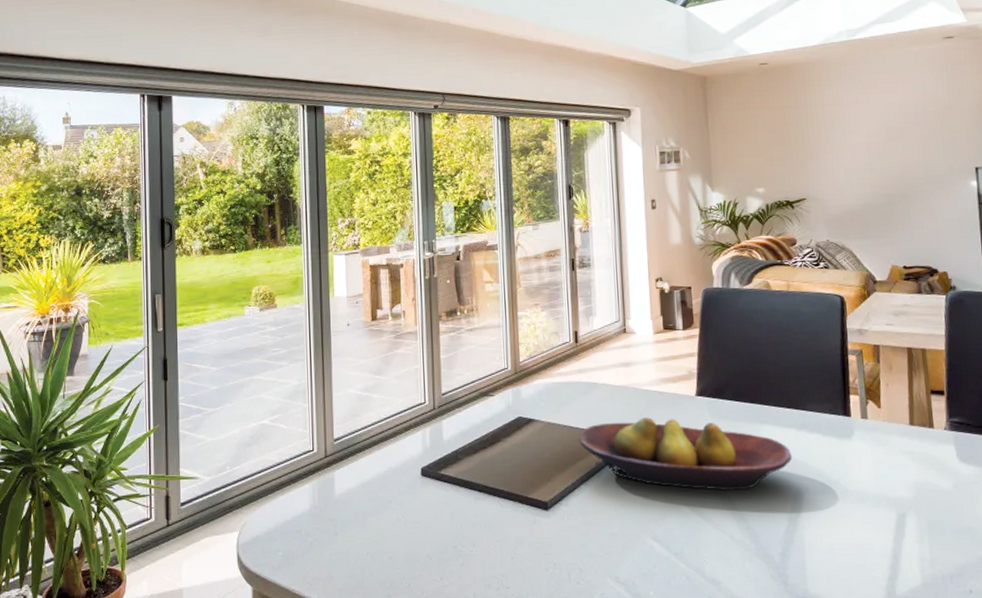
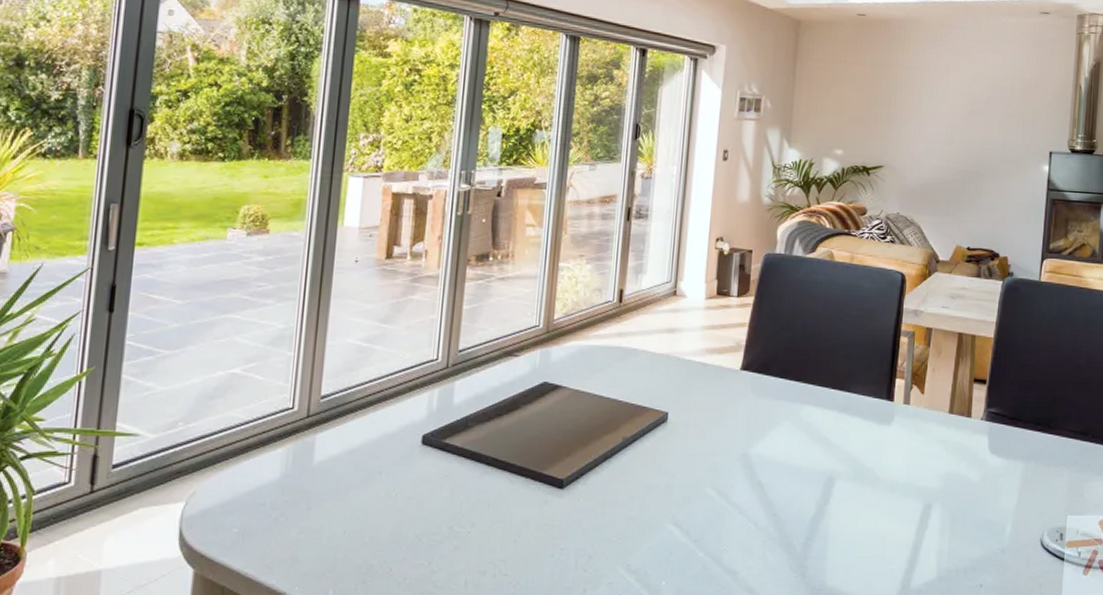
fruit bowl: present [579,417,793,491] -> none [608,390,830,475]

